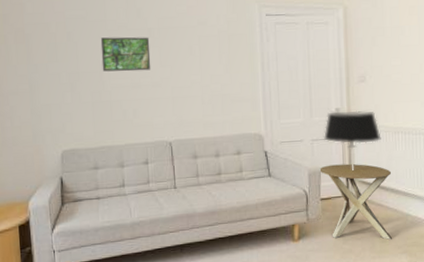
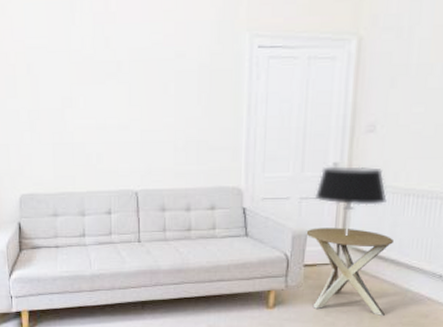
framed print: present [100,37,151,72] -> none [63,70,119,111]

